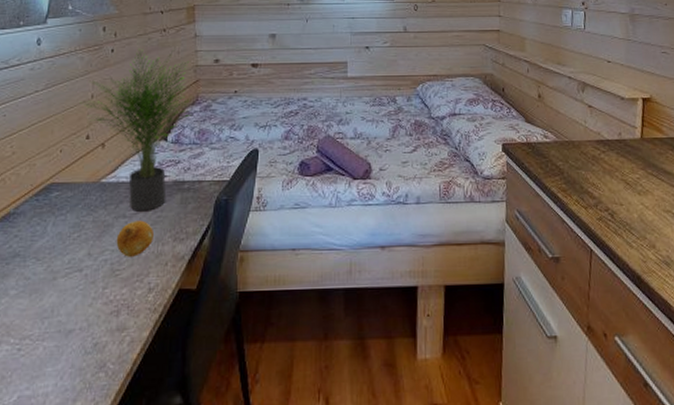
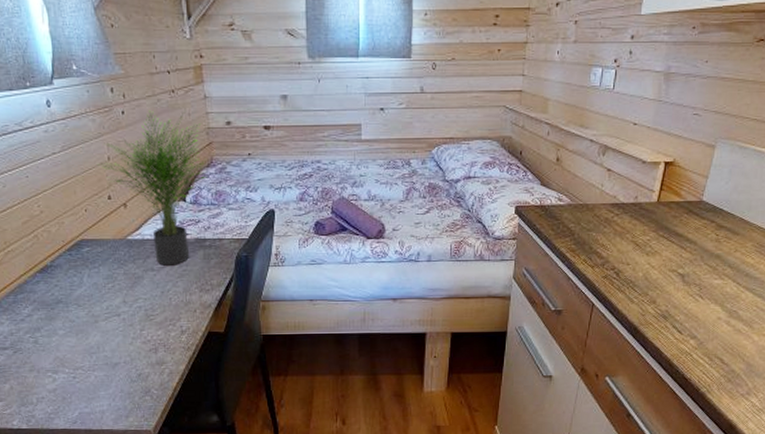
fruit: present [116,220,155,257] -> none [147,273,182,305]

